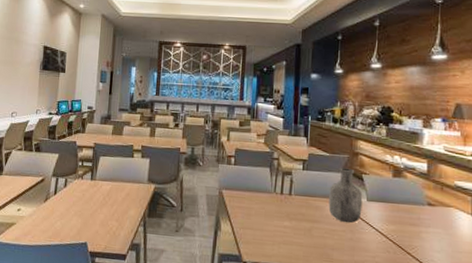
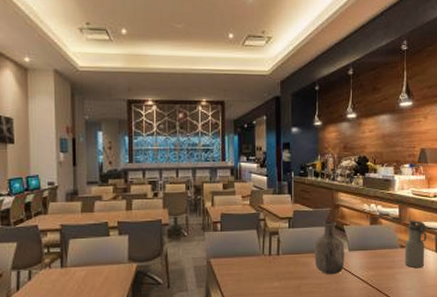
water bottle: none [432,177,461,231] -> present [404,220,426,269]

